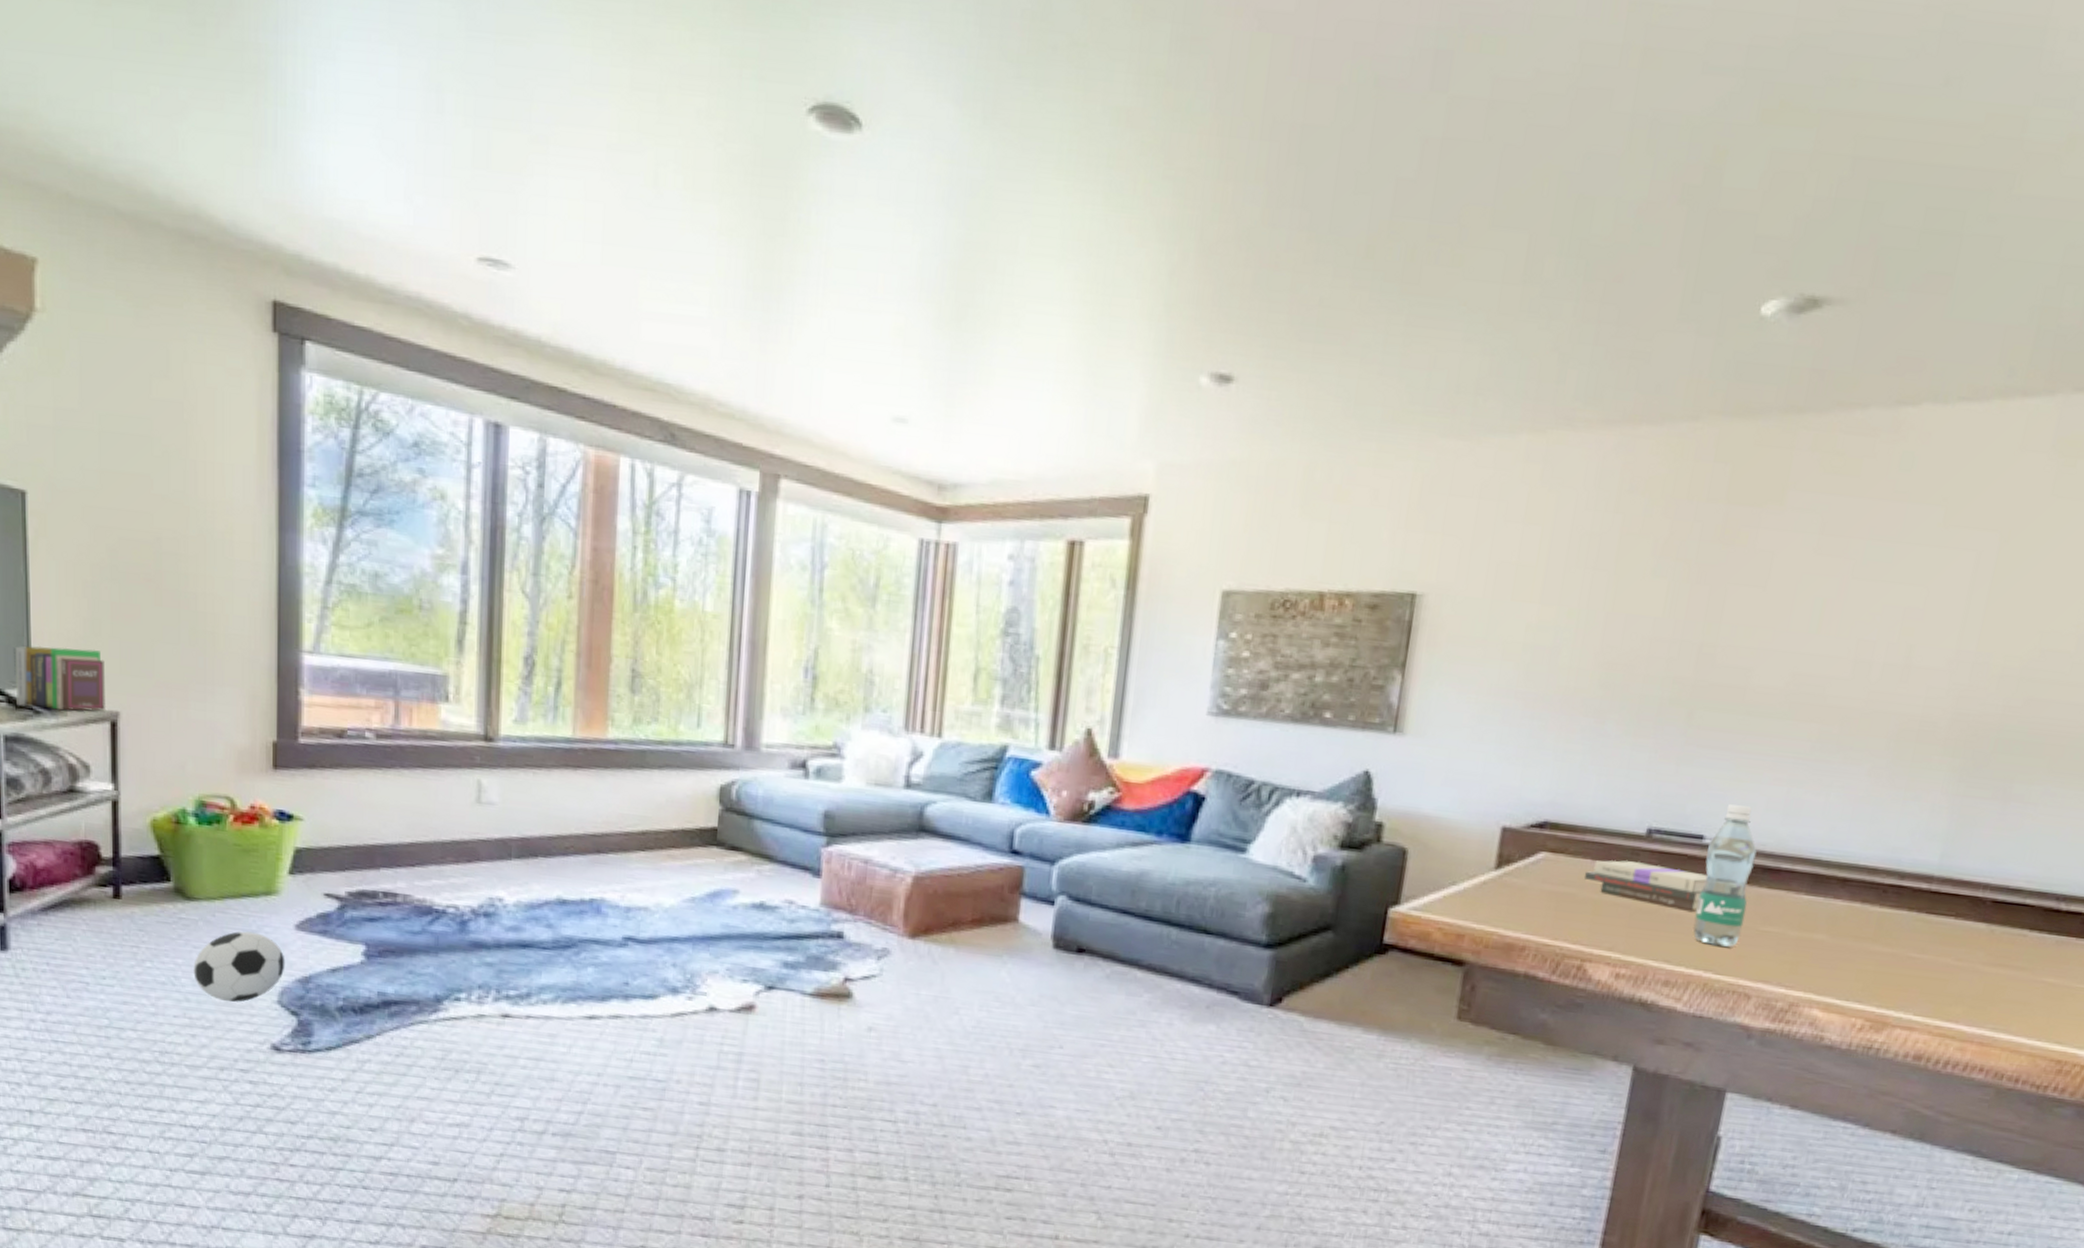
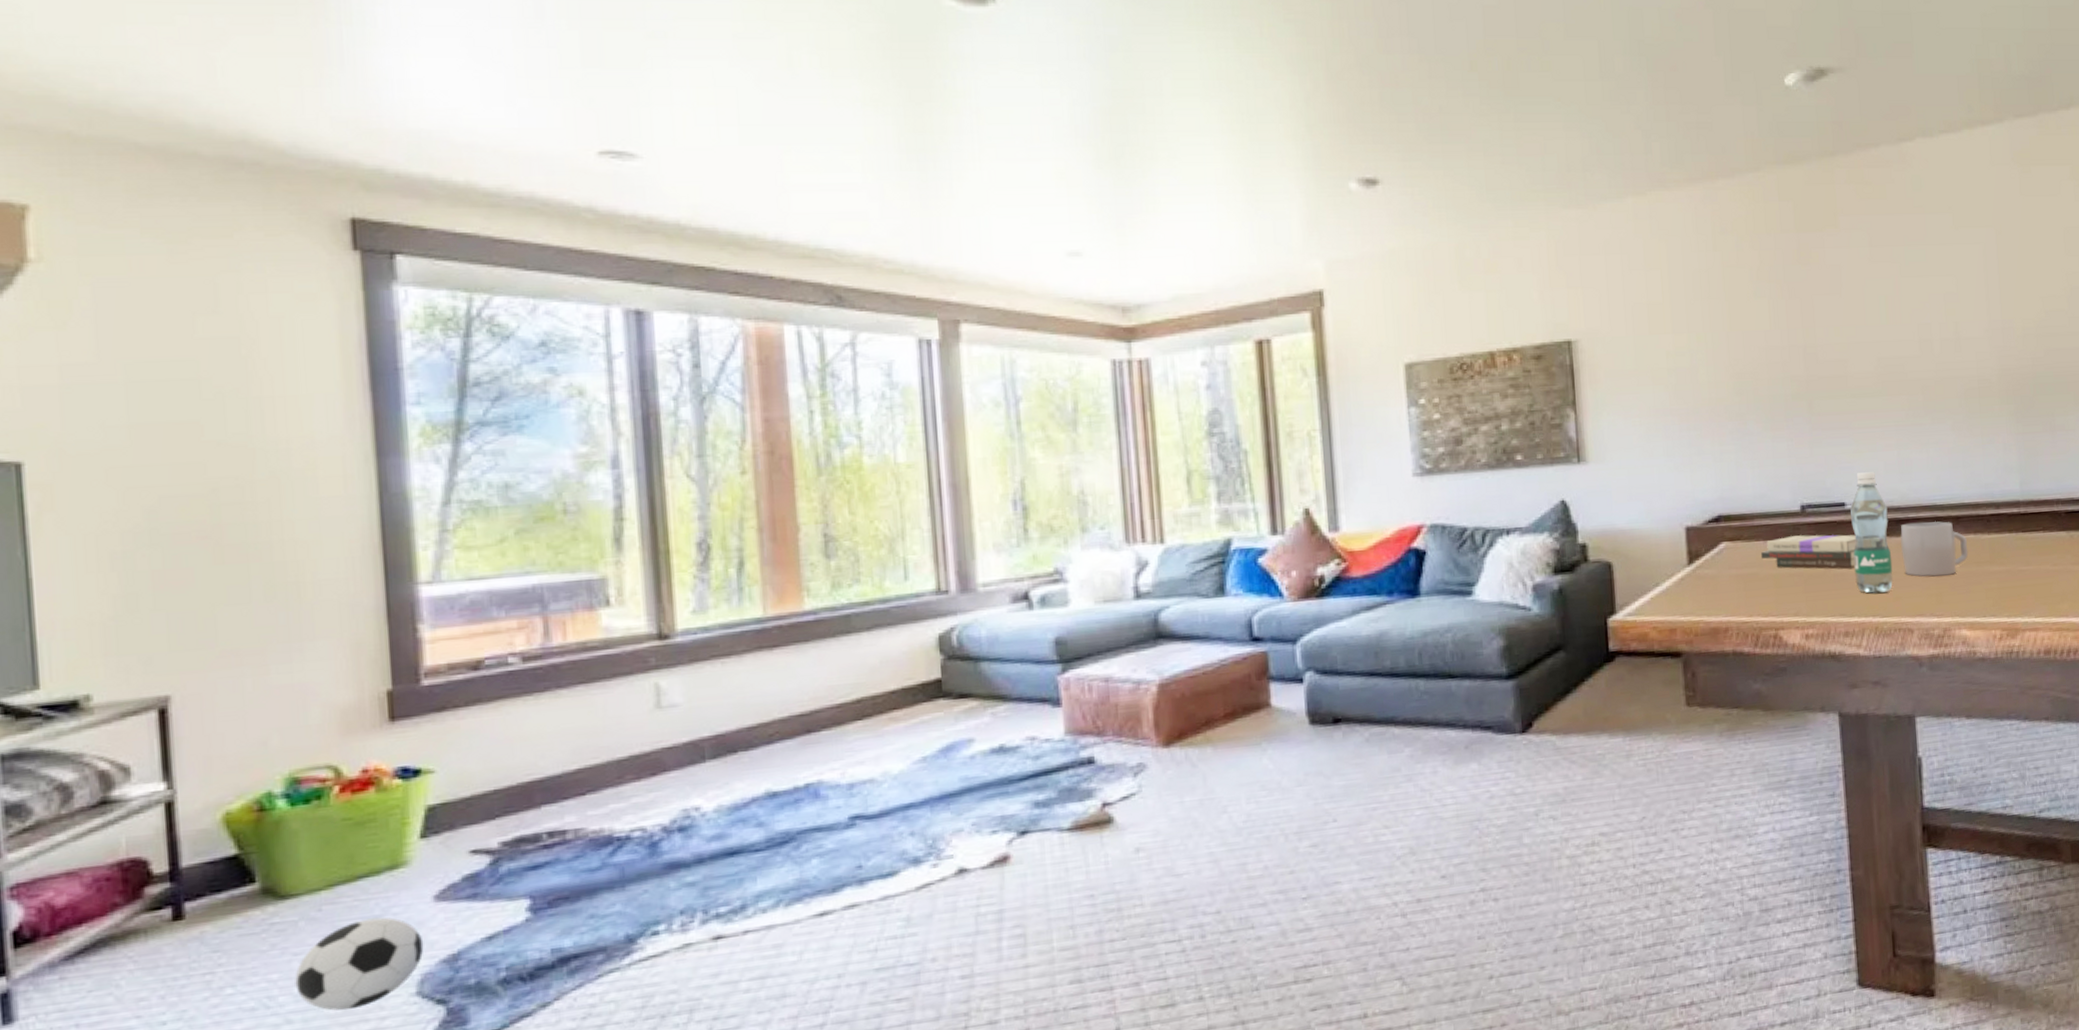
books: present [15,645,105,711] -> none [12,628,149,715]
mug: none [1758,873,1850,945] -> present [1900,521,1969,577]

